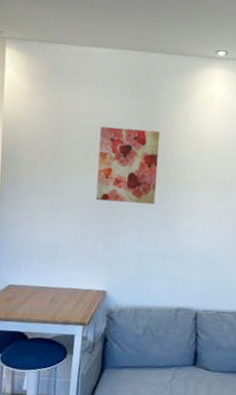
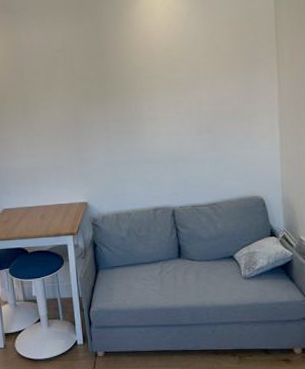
wall art: present [95,126,160,205] -> none [54,46,117,122]

